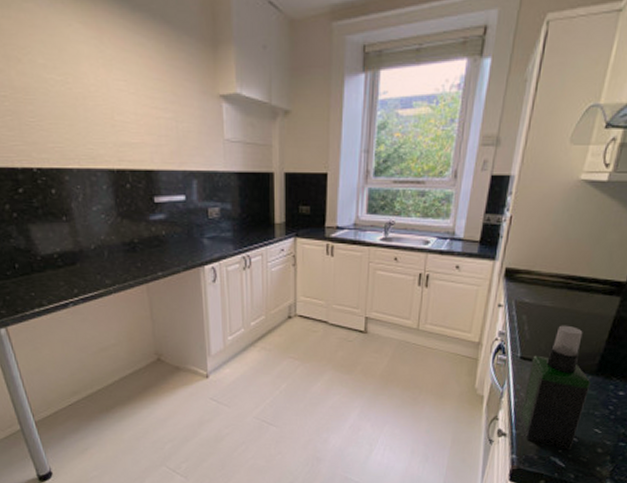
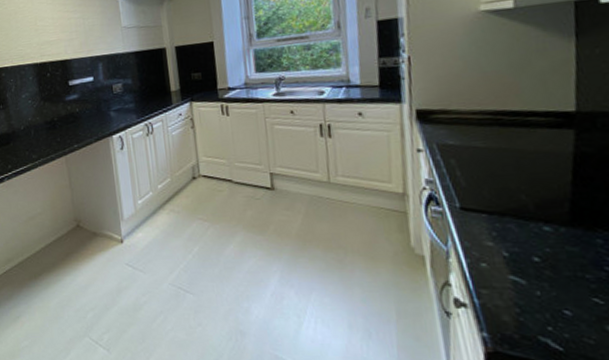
spray bottle: present [518,325,591,450] -> none [475,167,568,328]

